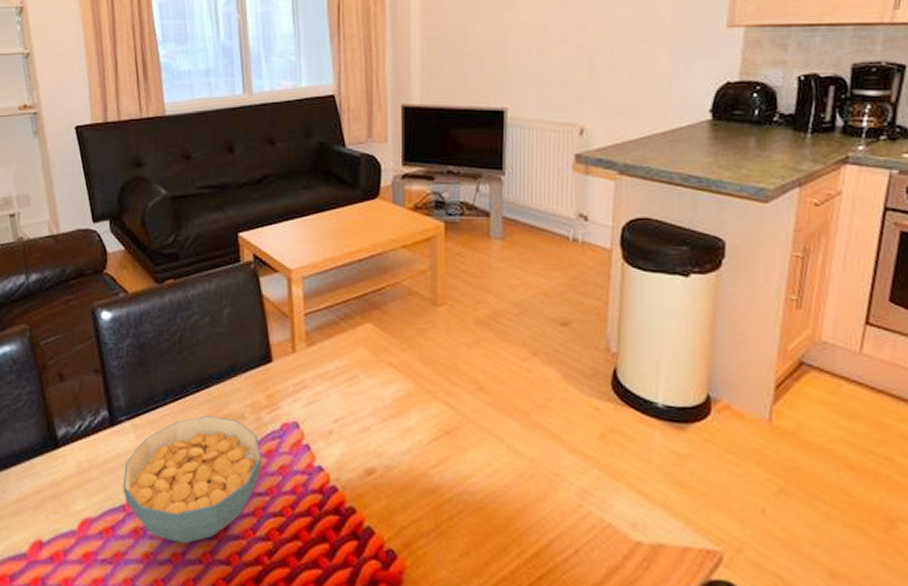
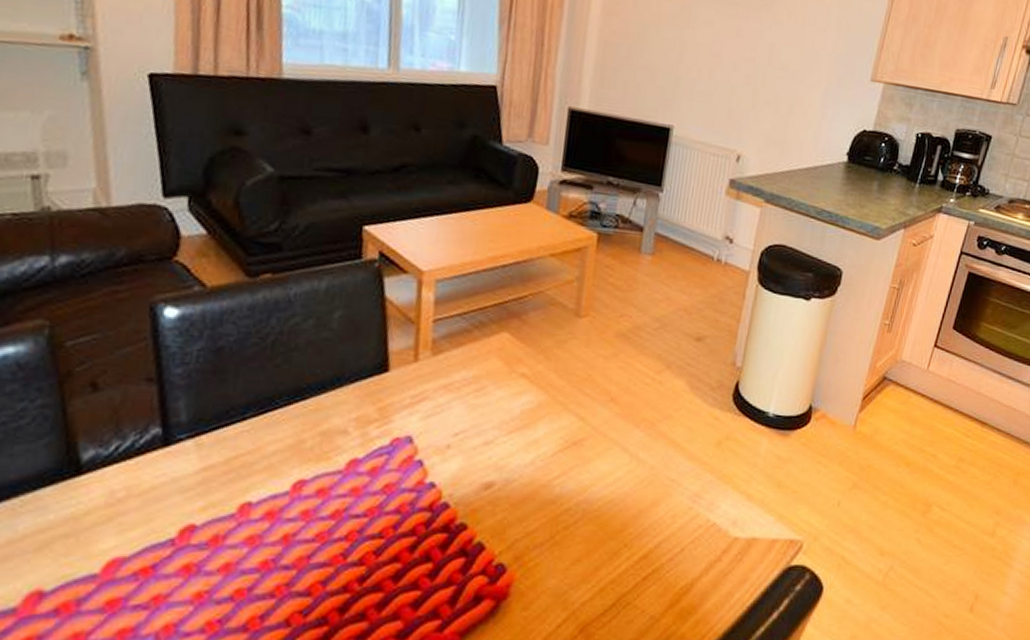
cereal bowl: present [122,416,262,544] -> none [173,431,364,577]

